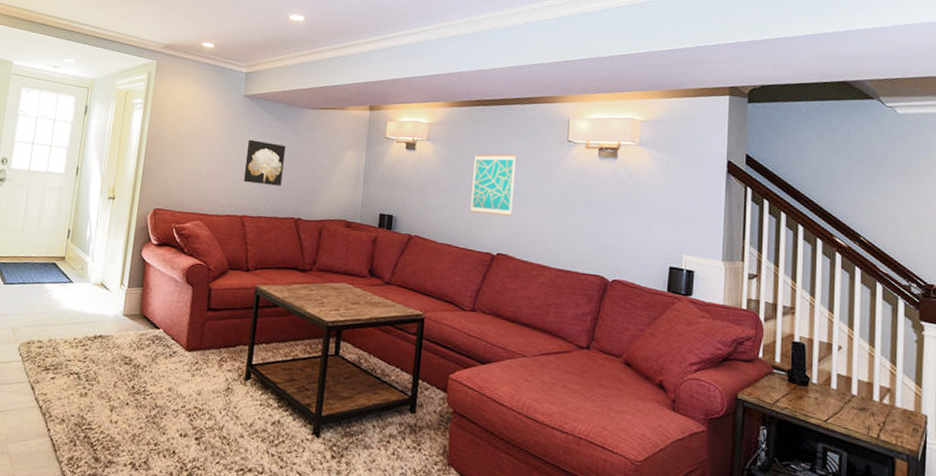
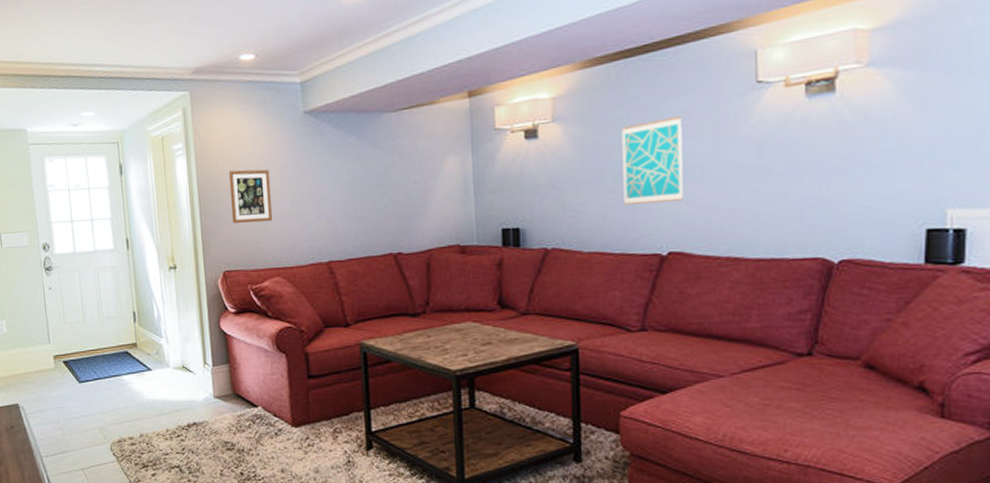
picture frame: none [170,128,209,175] -> present [228,169,273,223]
wall art: present [243,139,286,186] -> none [319,165,370,221]

